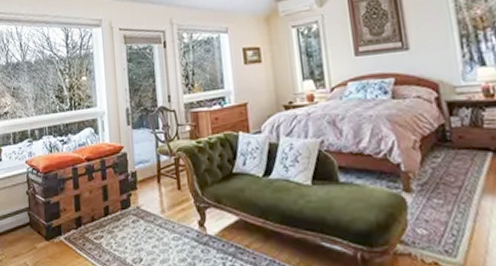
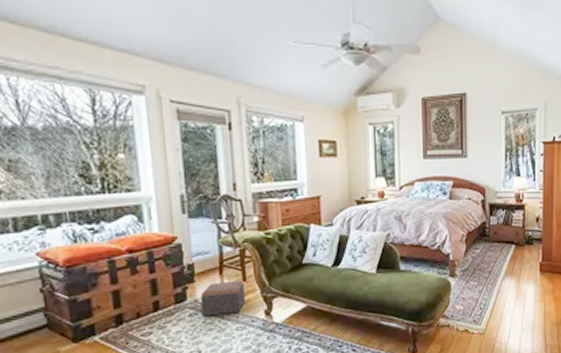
footstool: none [141,188,181,224] -> present [200,280,246,317]

